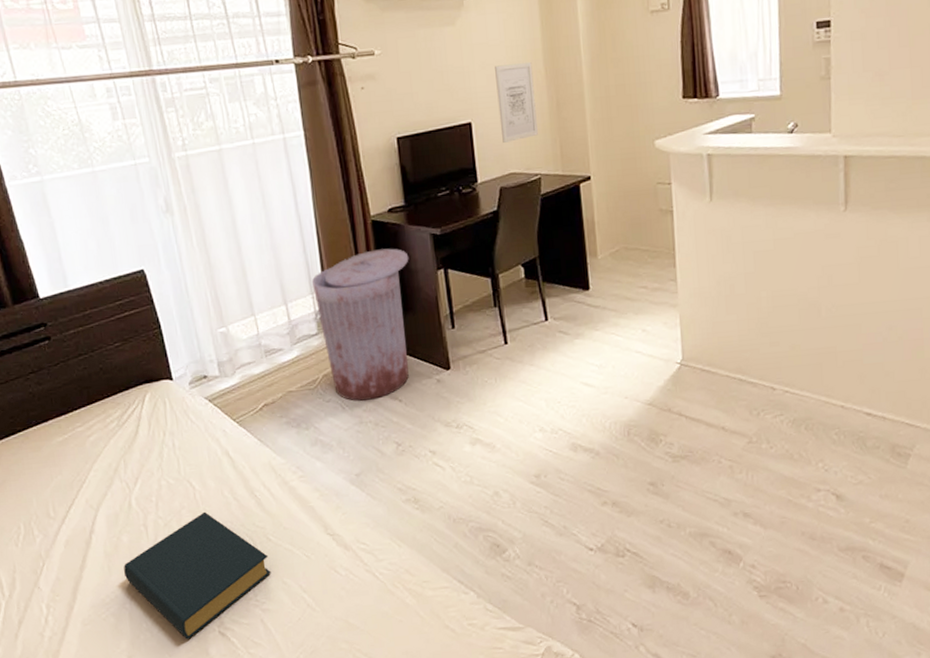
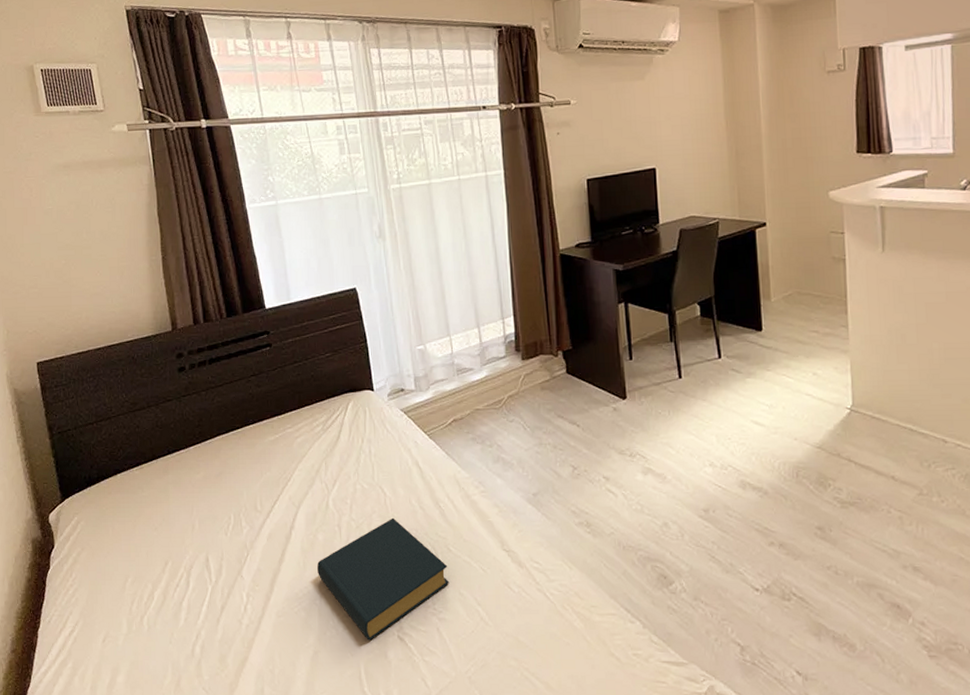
trash can: present [311,248,409,401] -> none [502,280,593,423]
wall art: present [495,62,538,143] -> none [679,115,717,188]

